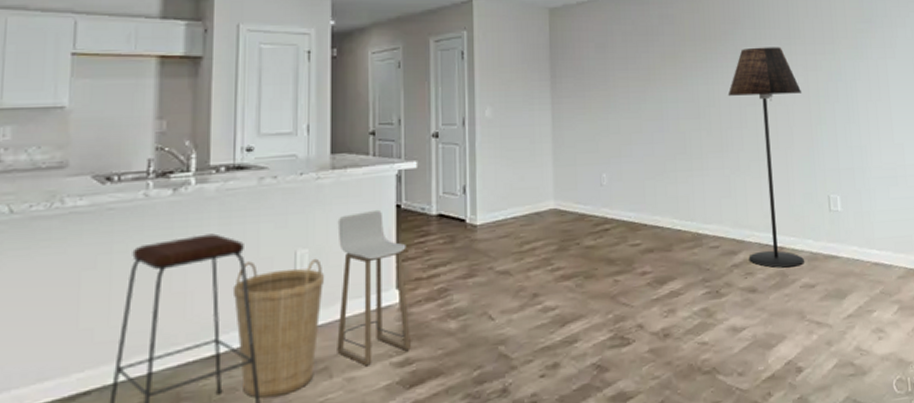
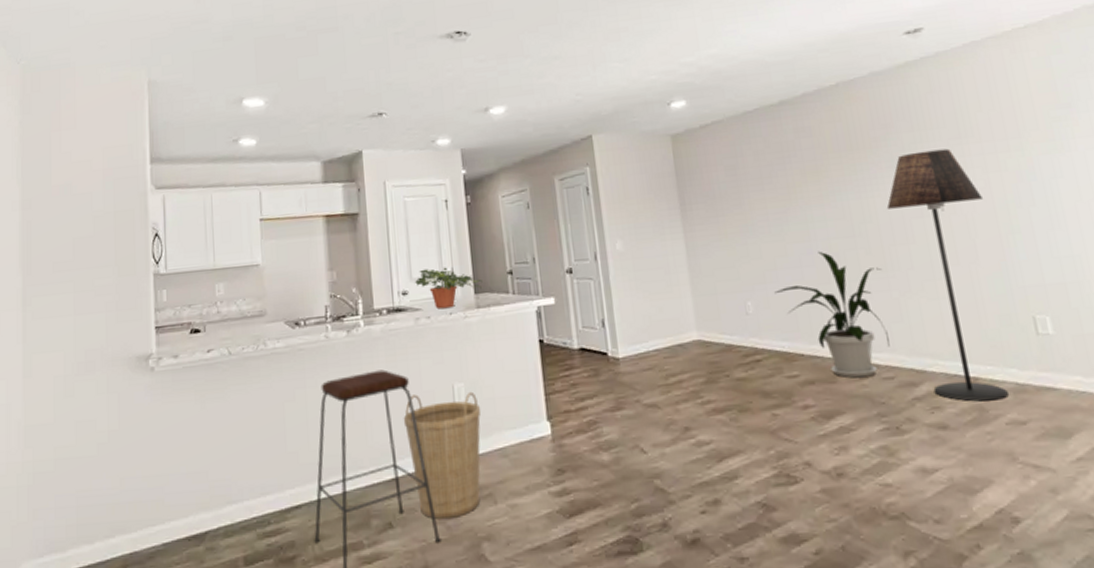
potted plant: none [262,123,341,169] -> present [414,267,483,310]
bar stool: present [337,209,411,366] -> none [487,345,567,494]
house plant: none [627,129,718,247] -> present [774,251,890,378]

